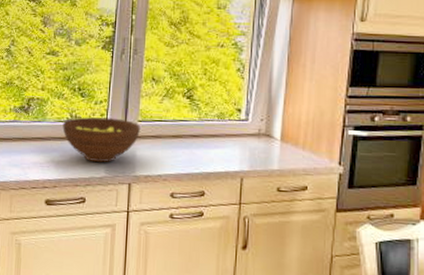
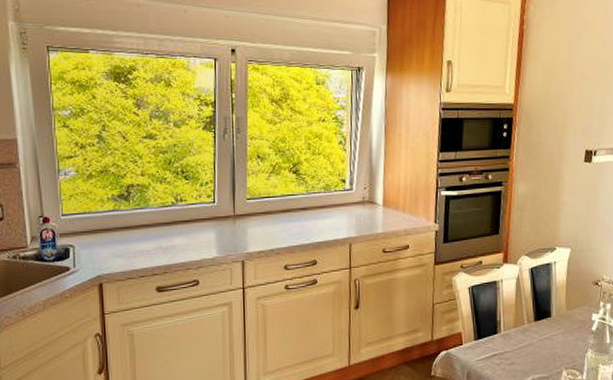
fruit bowl: present [62,117,140,163] -> none [168,198,249,244]

